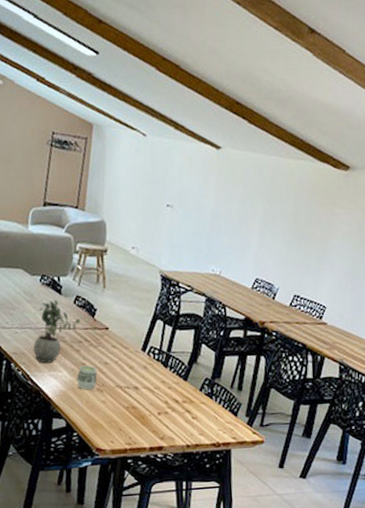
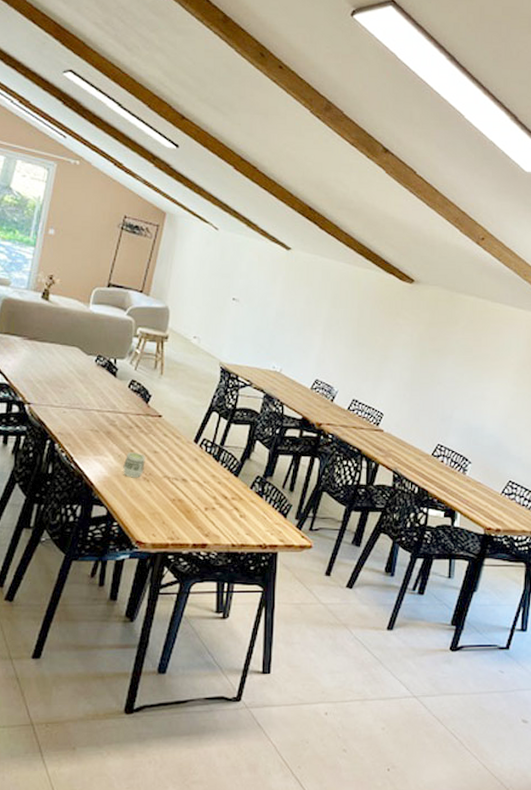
potted plant: present [33,299,80,363] -> none [80,380,133,446]

